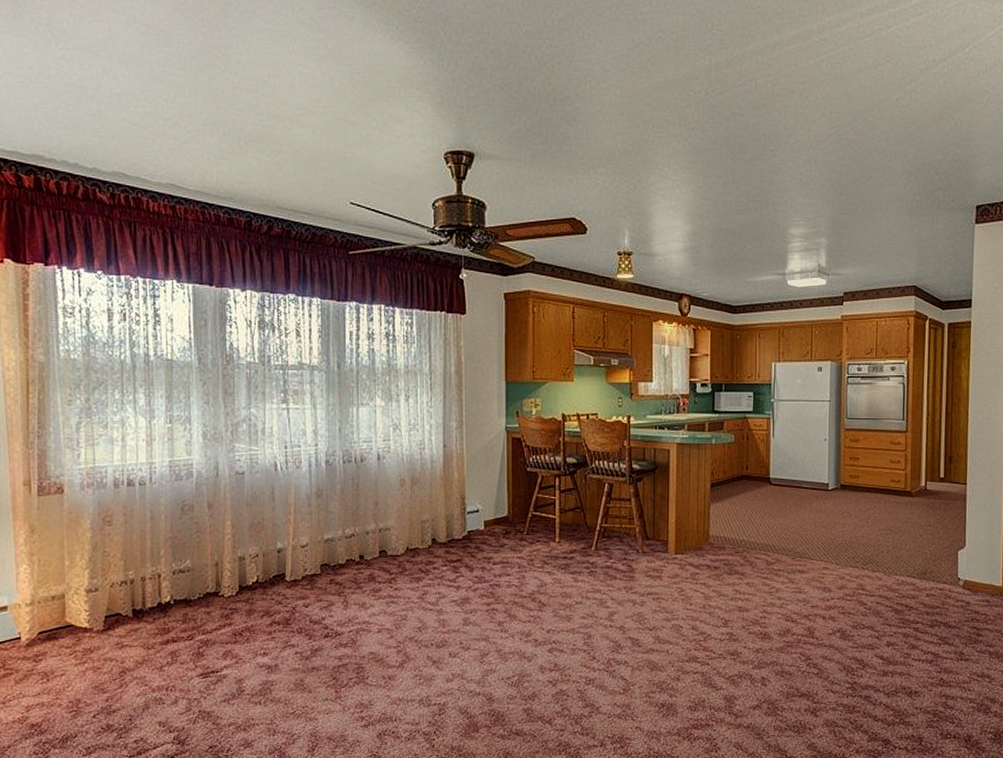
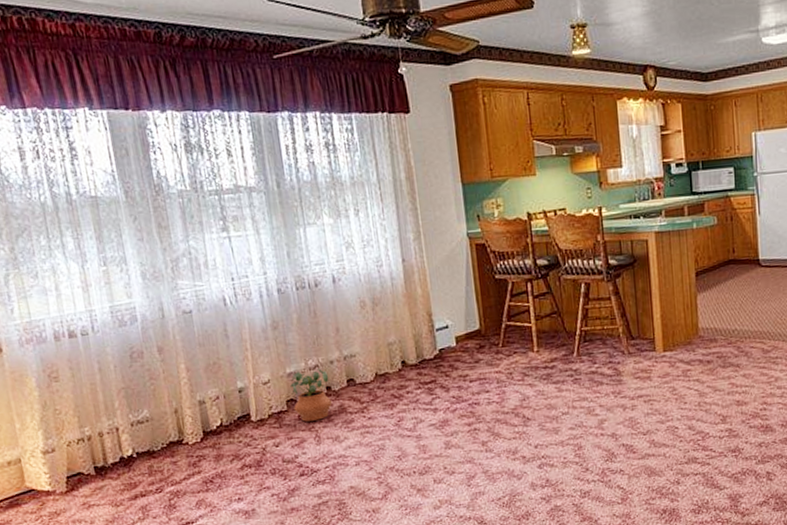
potted plant: none [326,538,363,586] -> present [290,368,333,422]

